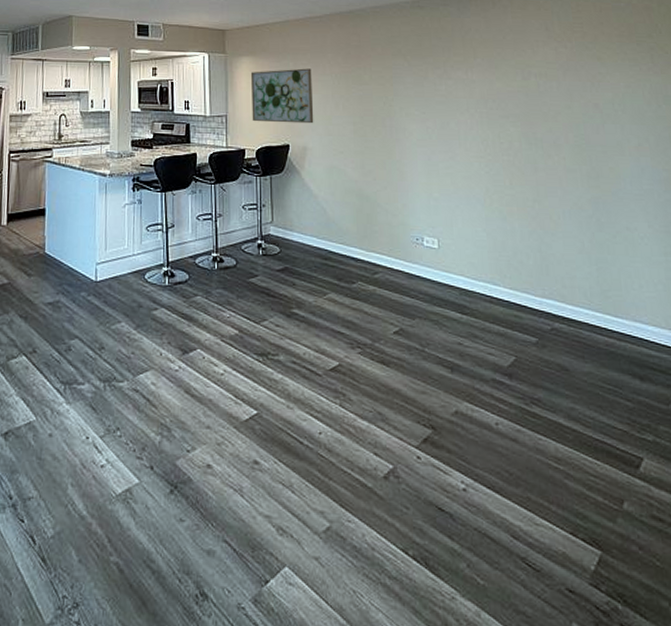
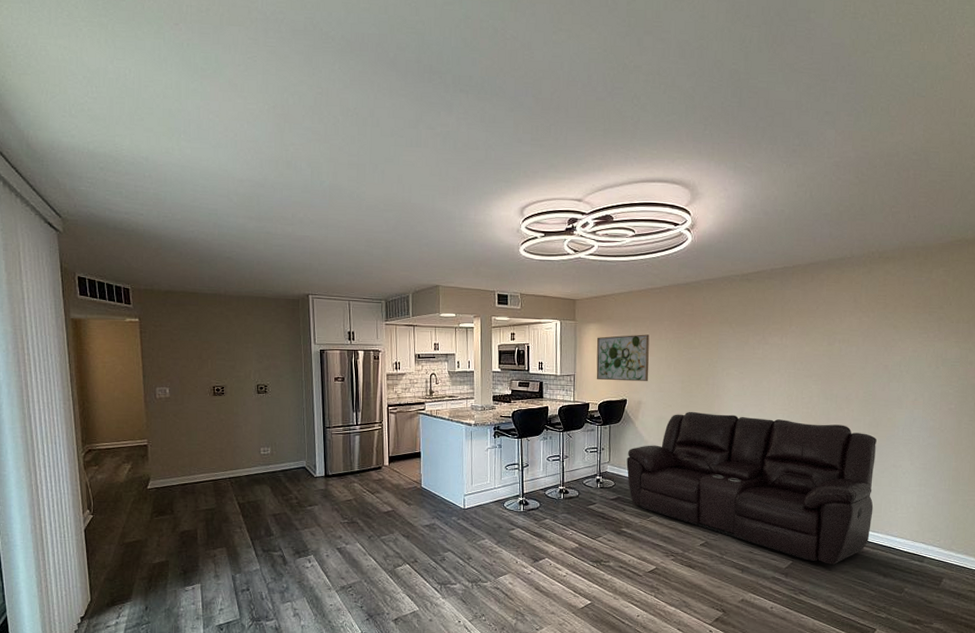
sofa: none [293,159,612,362] -> present [626,411,877,565]

